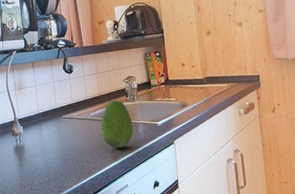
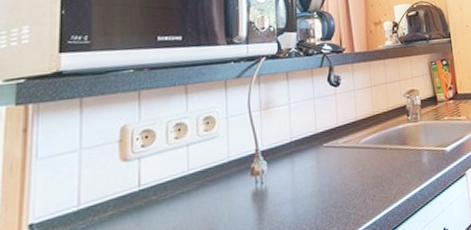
fruit: present [100,99,134,149] -> none [374,120,417,186]

